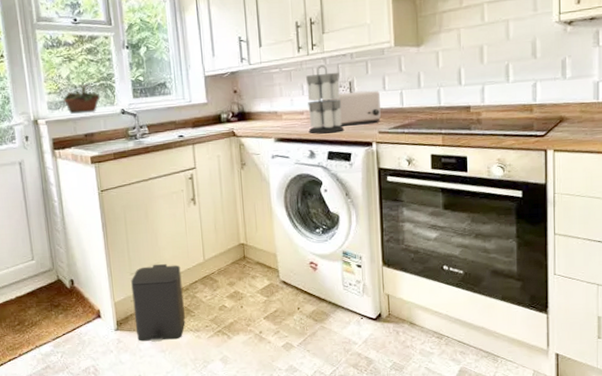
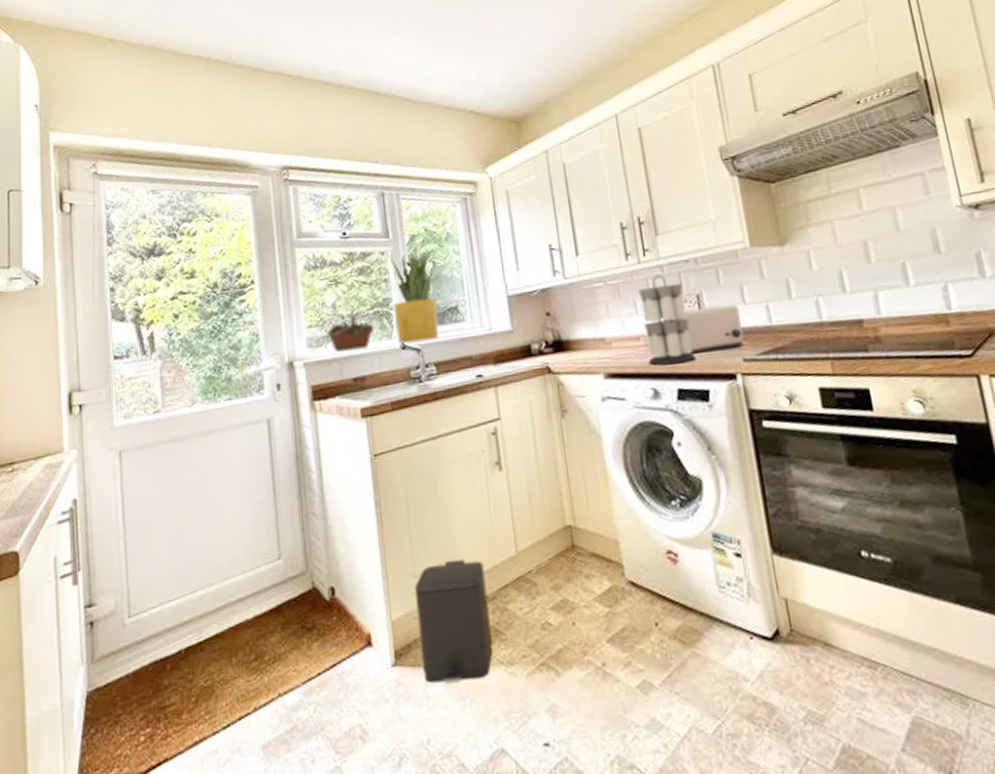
planter: none [109,34,151,109] -> present [386,247,439,343]

